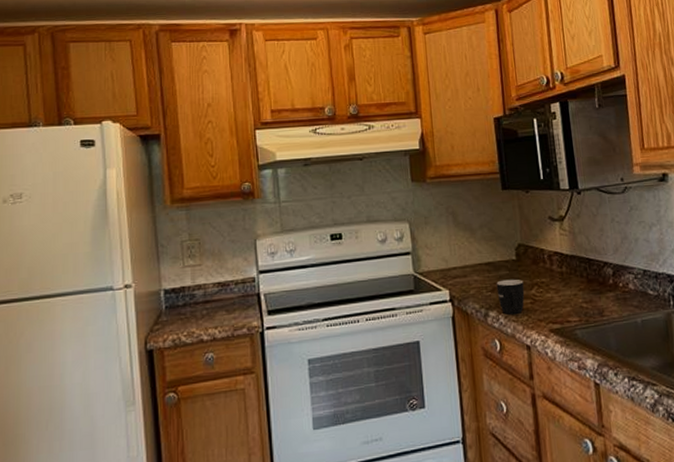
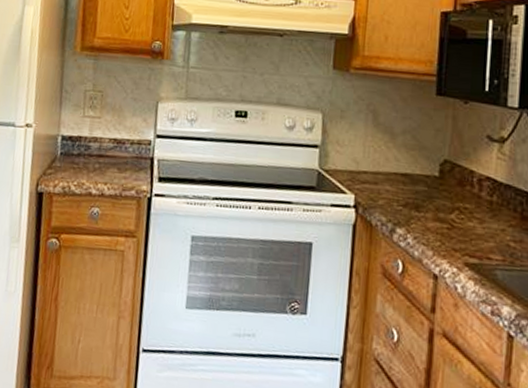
mug: present [496,279,525,315] -> none [409,196,443,237]

